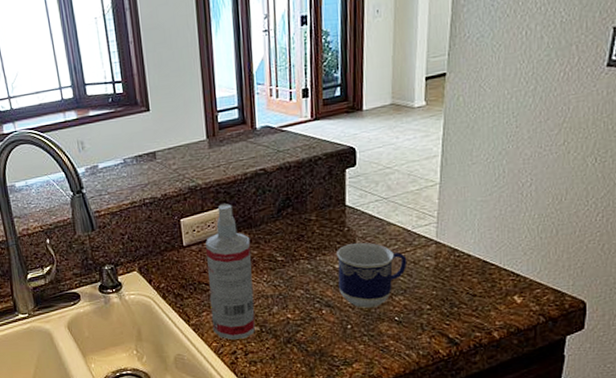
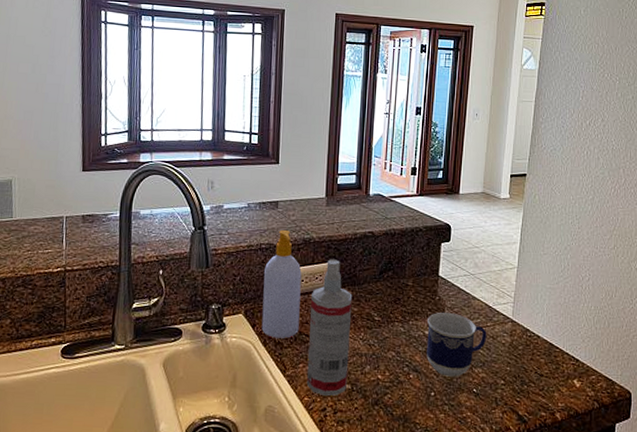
soap bottle: none [152,180,197,291] -> present [261,229,302,339]

